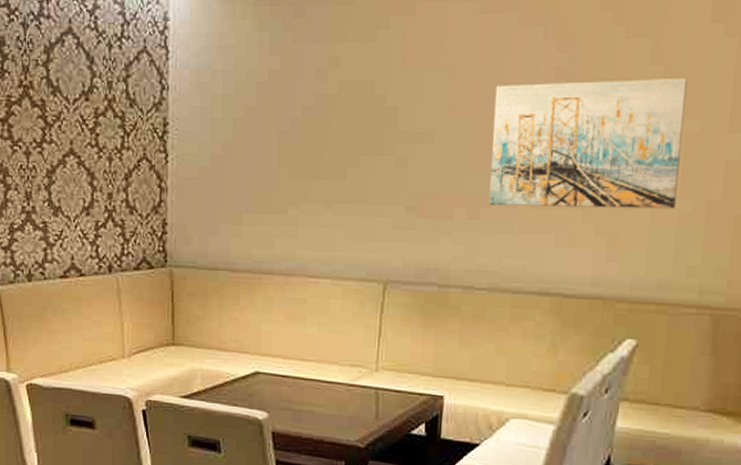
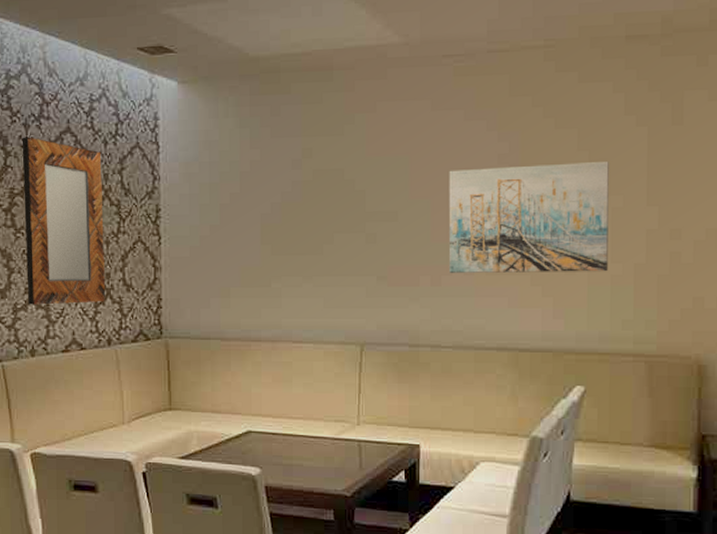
home mirror: none [20,38,108,226] -> present [22,137,106,305]

